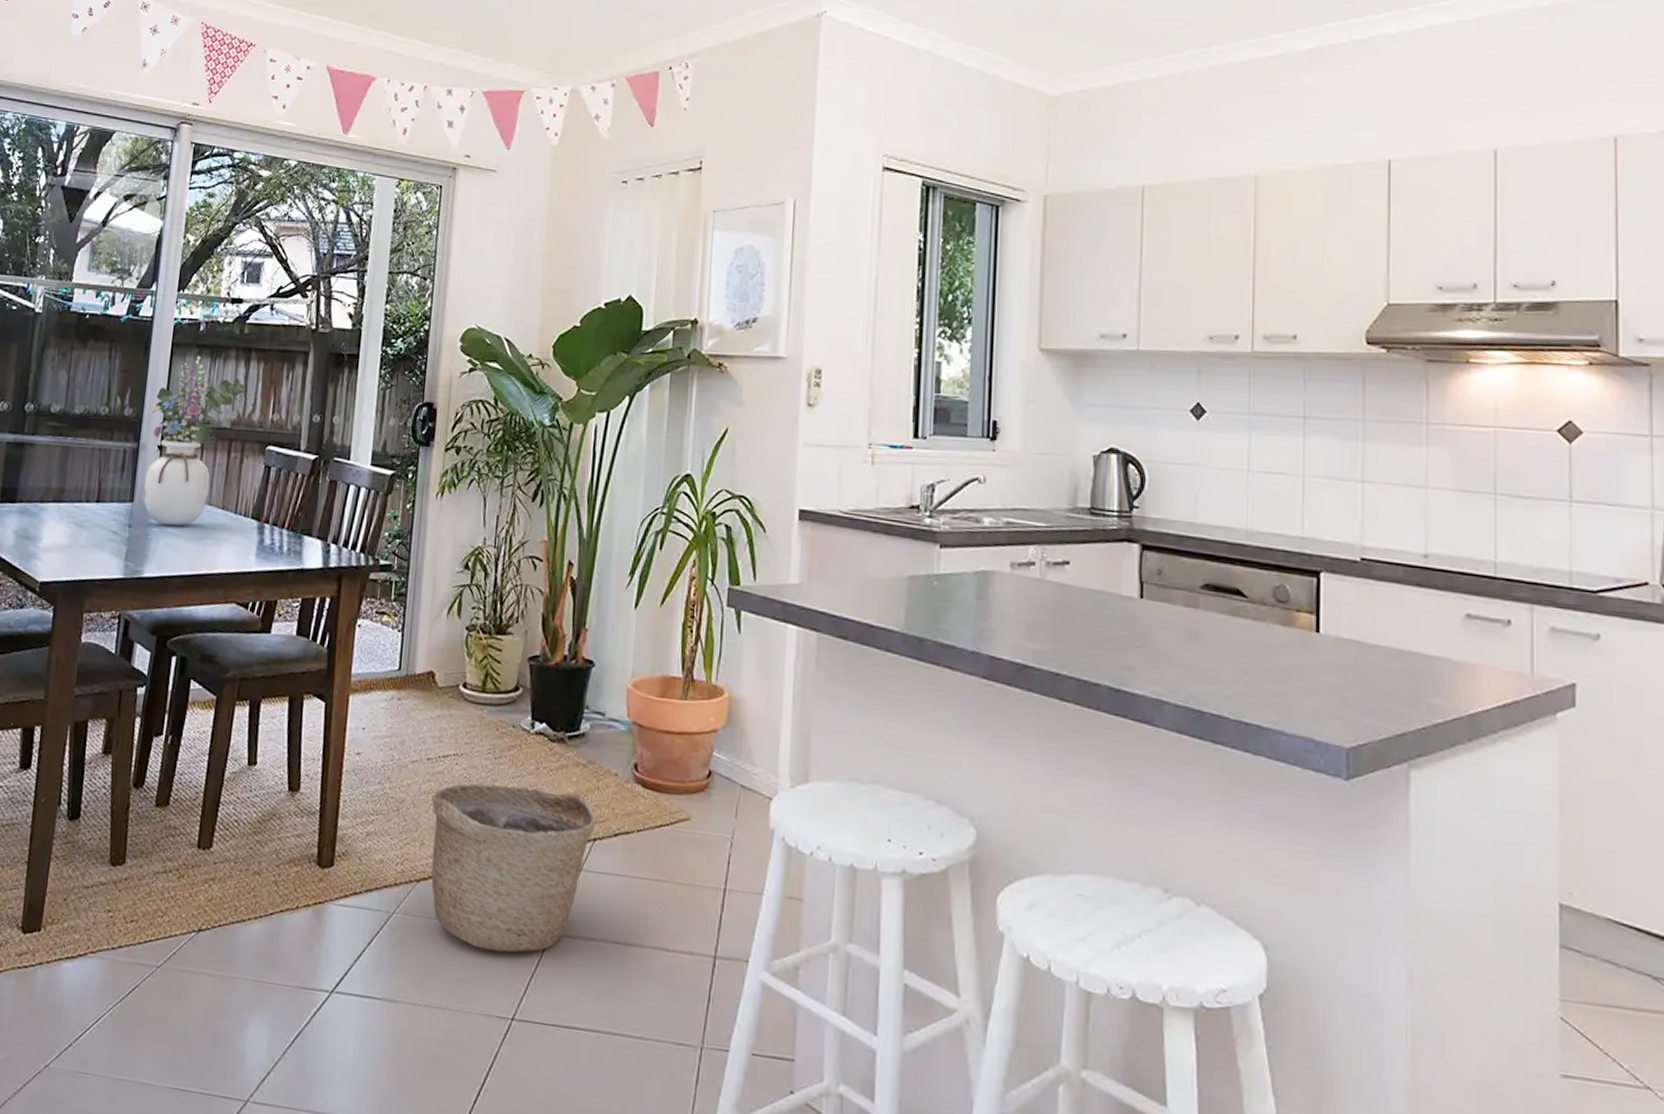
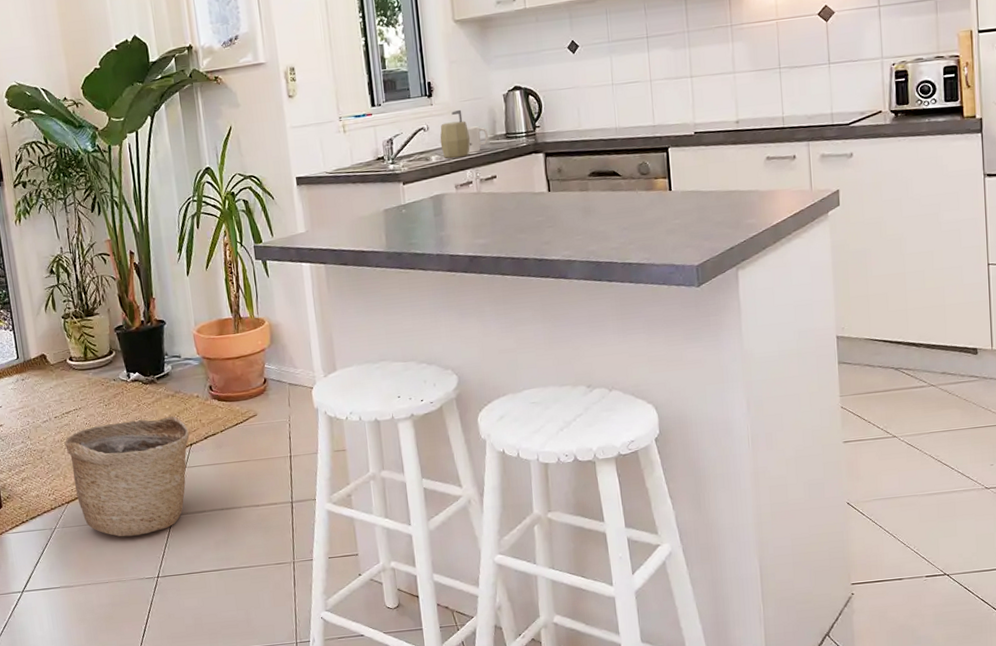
soap dispenser: none [998,463,1041,528] -> present [440,109,471,159]
mug: none [1035,489,1067,525] -> present [467,126,489,153]

